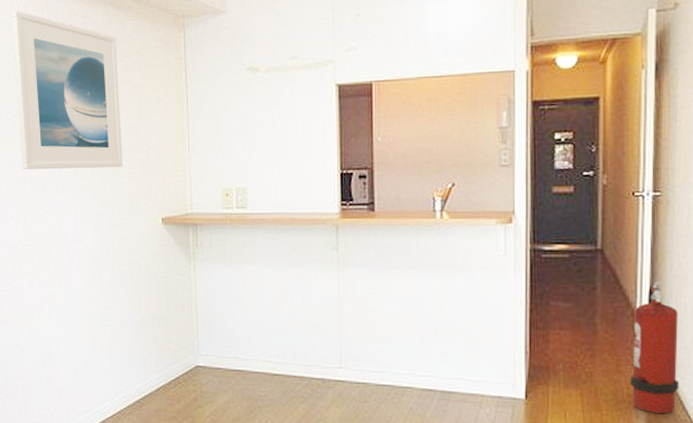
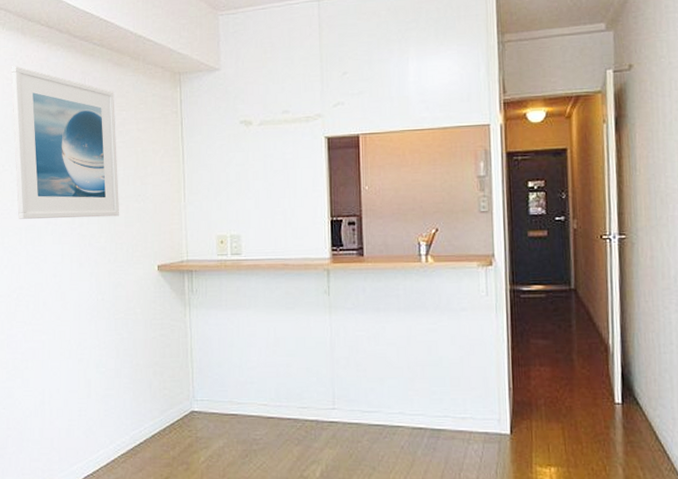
fire extinguisher: present [629,281,679,414] -> none [606,318,652,445]

